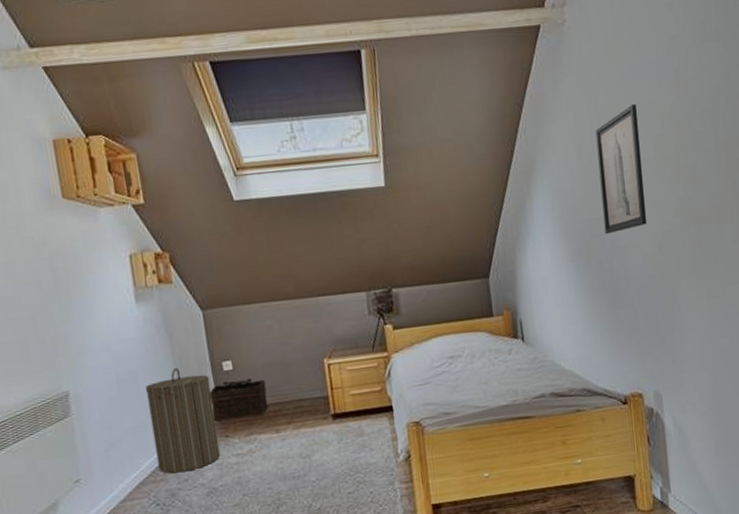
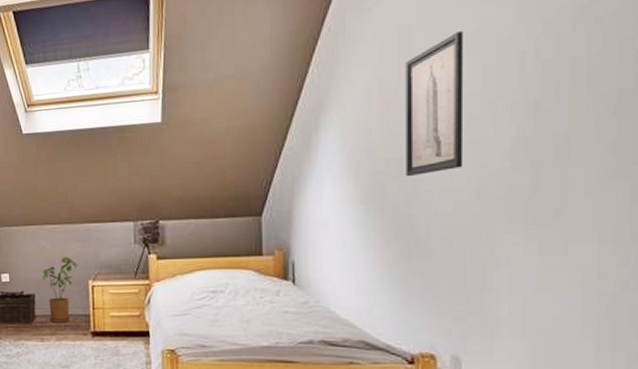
house plant: none [271,335,311,410] -> present [42,257,78,322]

